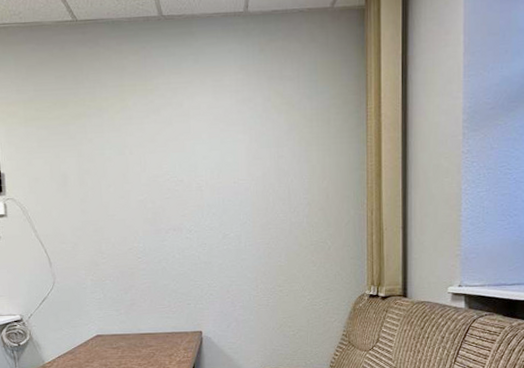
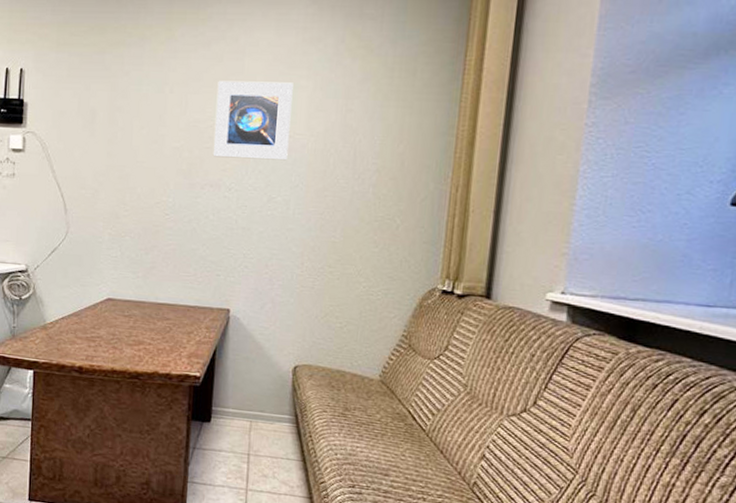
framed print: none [169,137,235,205] -> present [213,80,293,161]

